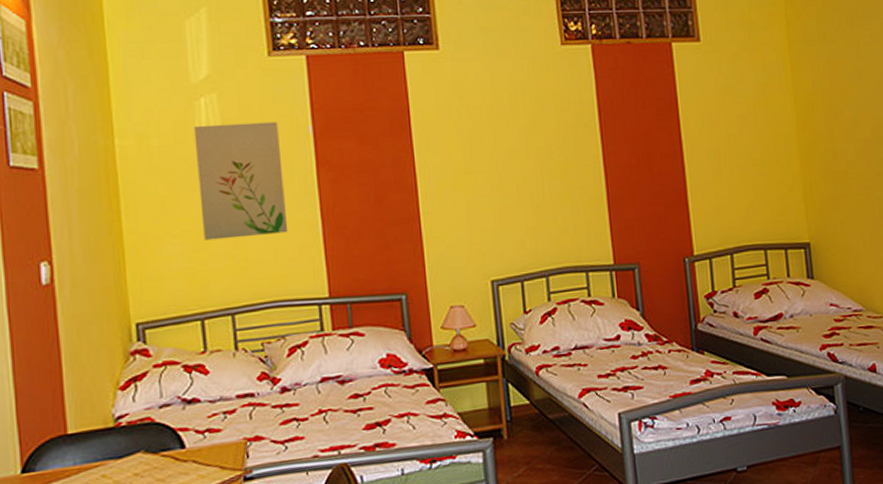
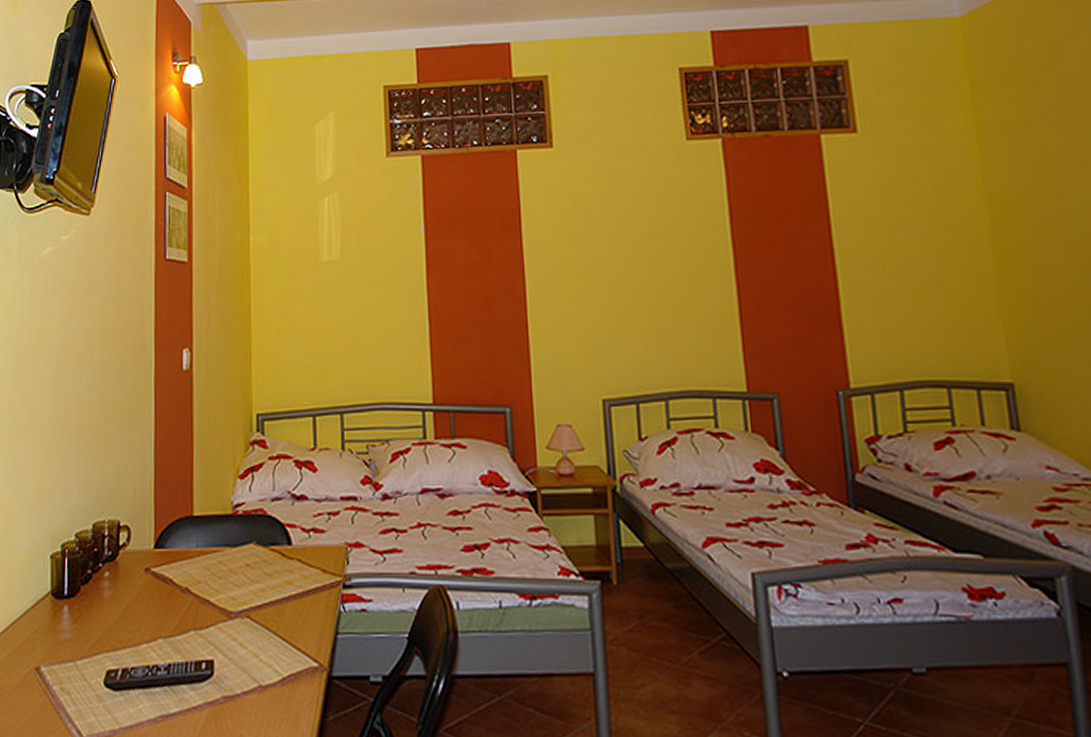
wall art: present [193,121,288,241] -> none [317,221,397,337]

